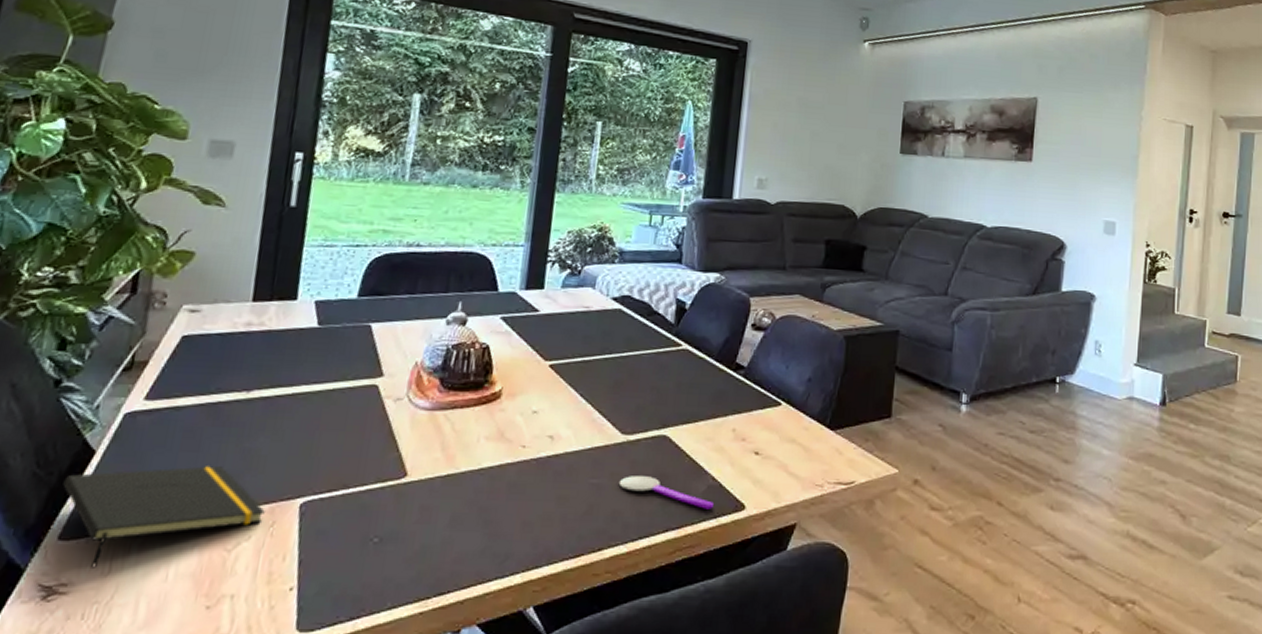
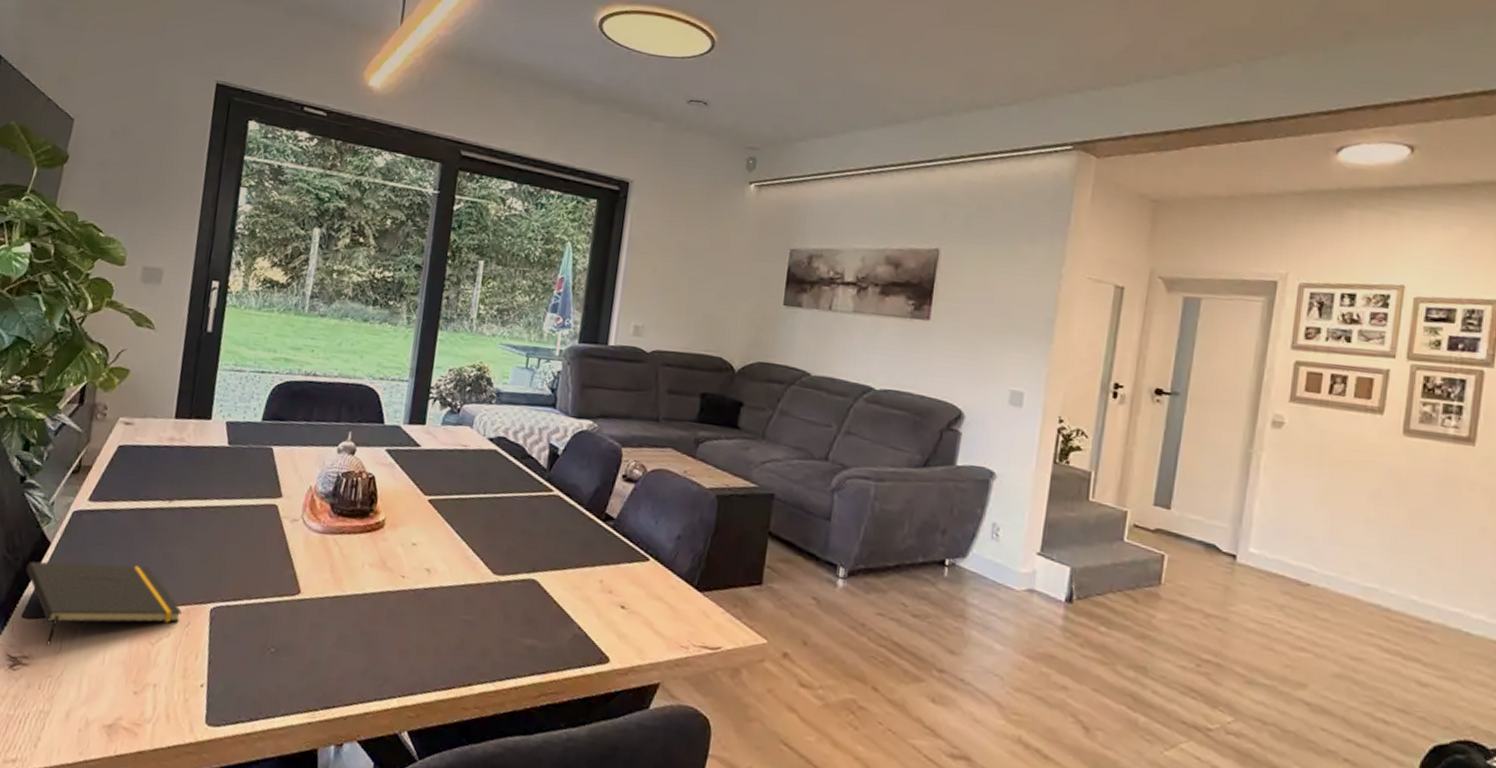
spoon: present [618,476,715,509] -> none [489,616,580,659]

